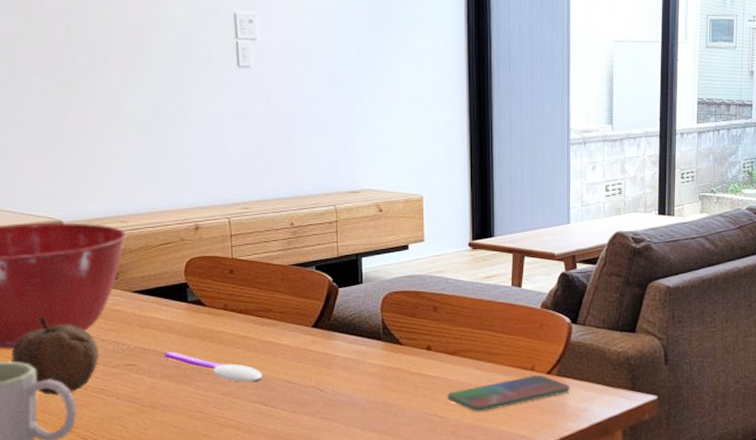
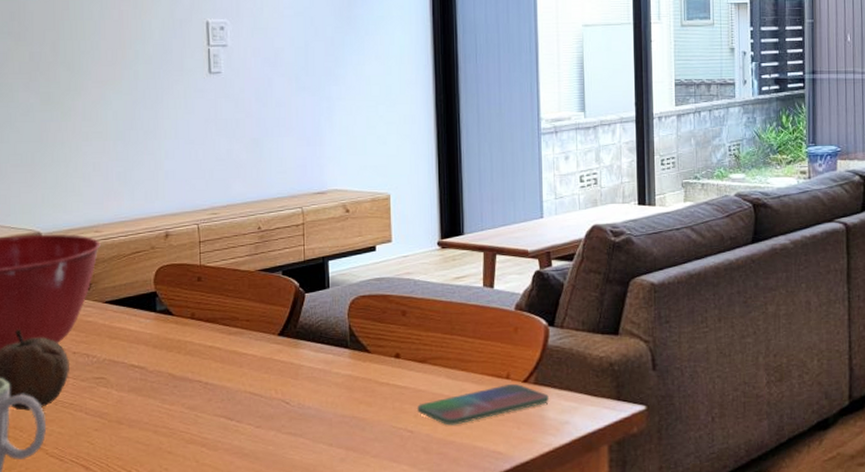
spoon: present [164,351,263,382] -> none [132,363,229,395]

